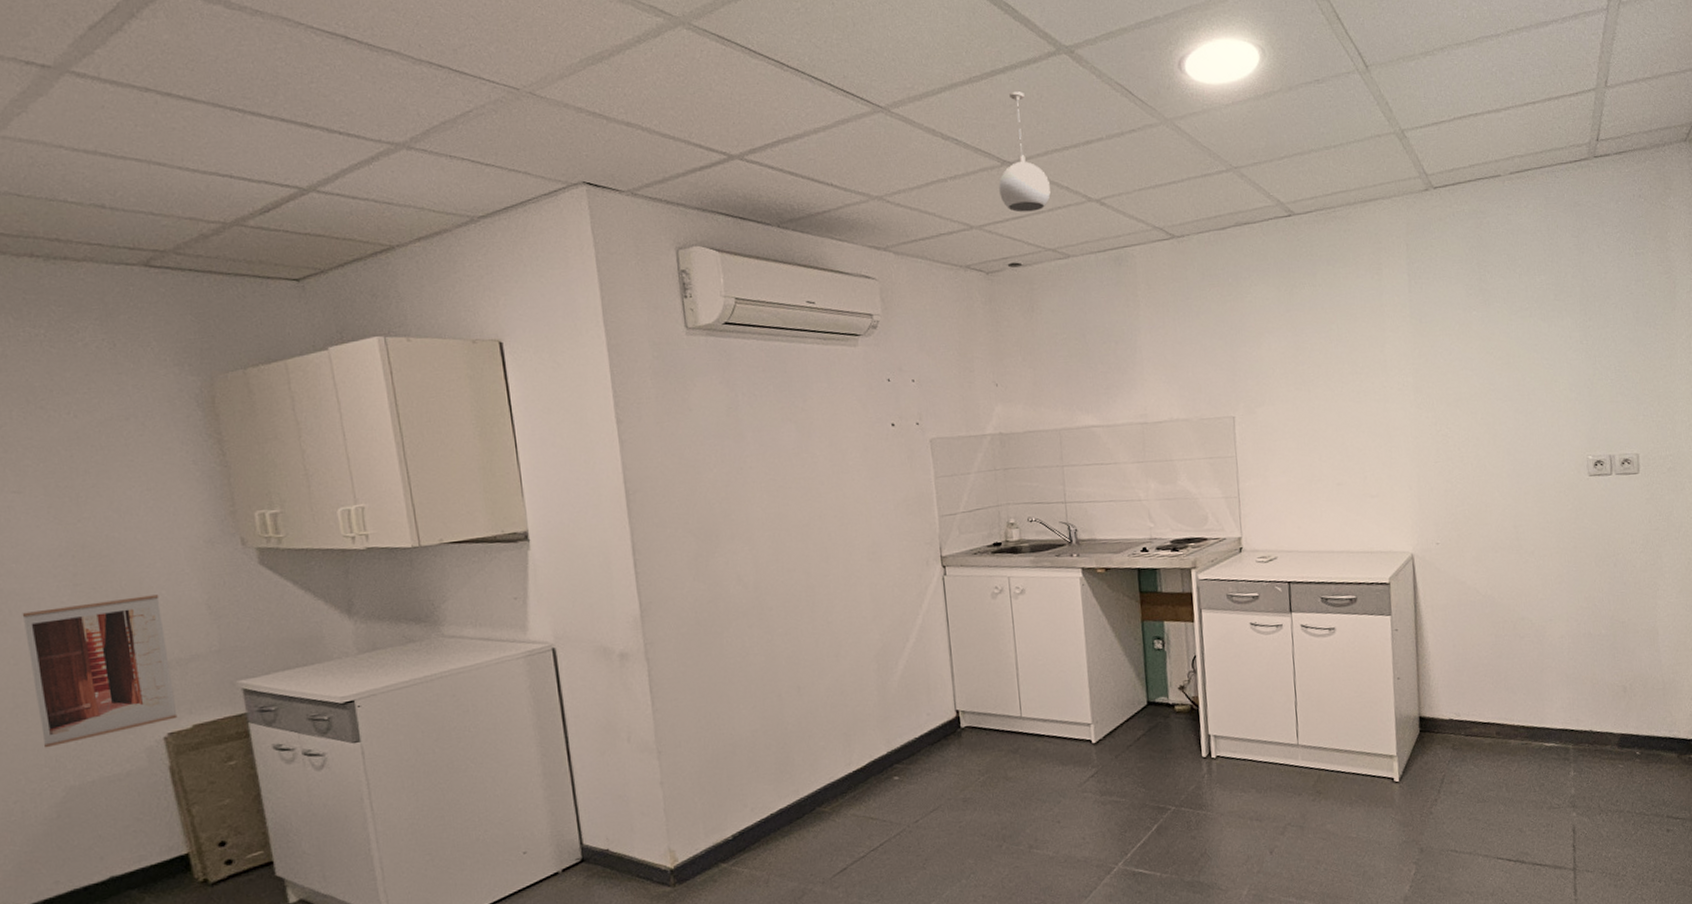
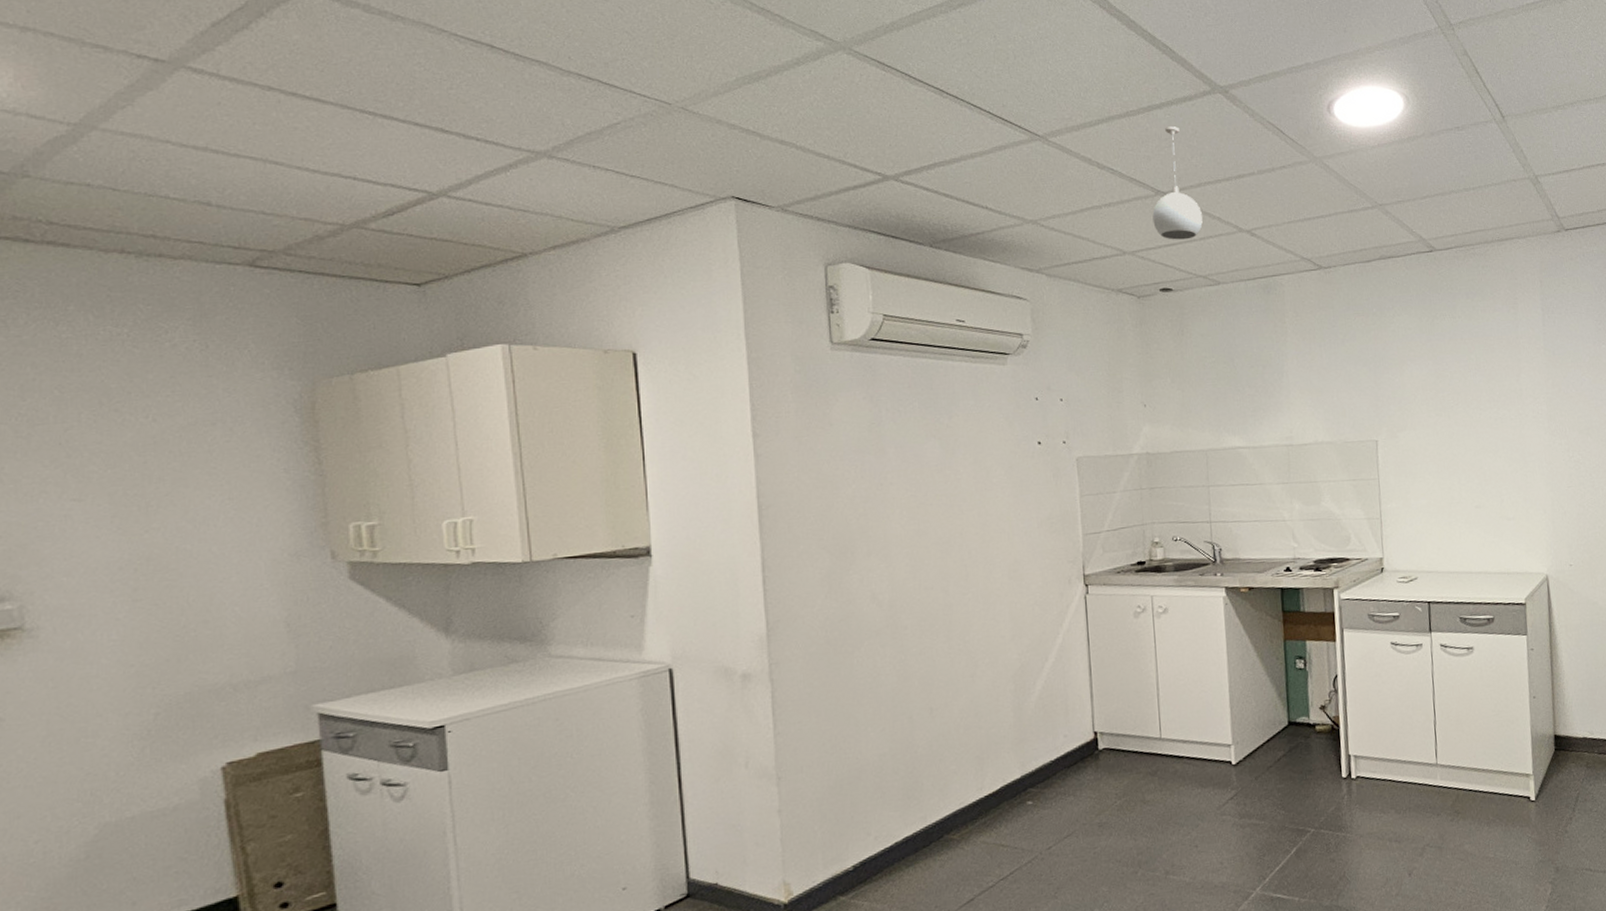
wall art: present [22,594,178,748] -> none [68,611,240,781]

